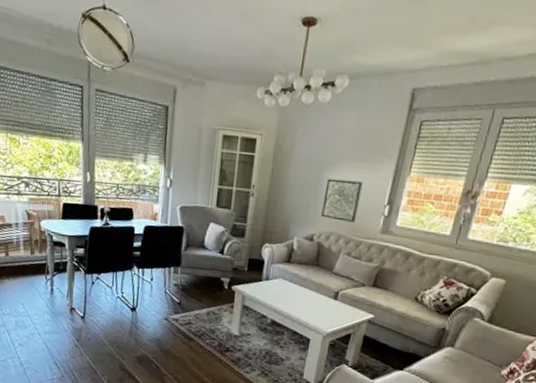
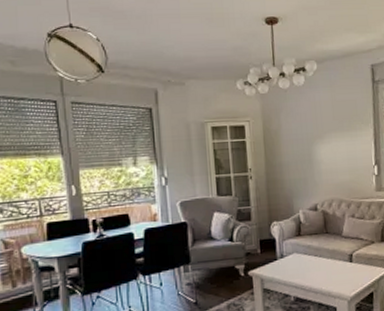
wall art: present [321,178,364,223] -> none [317,148,352,187]

